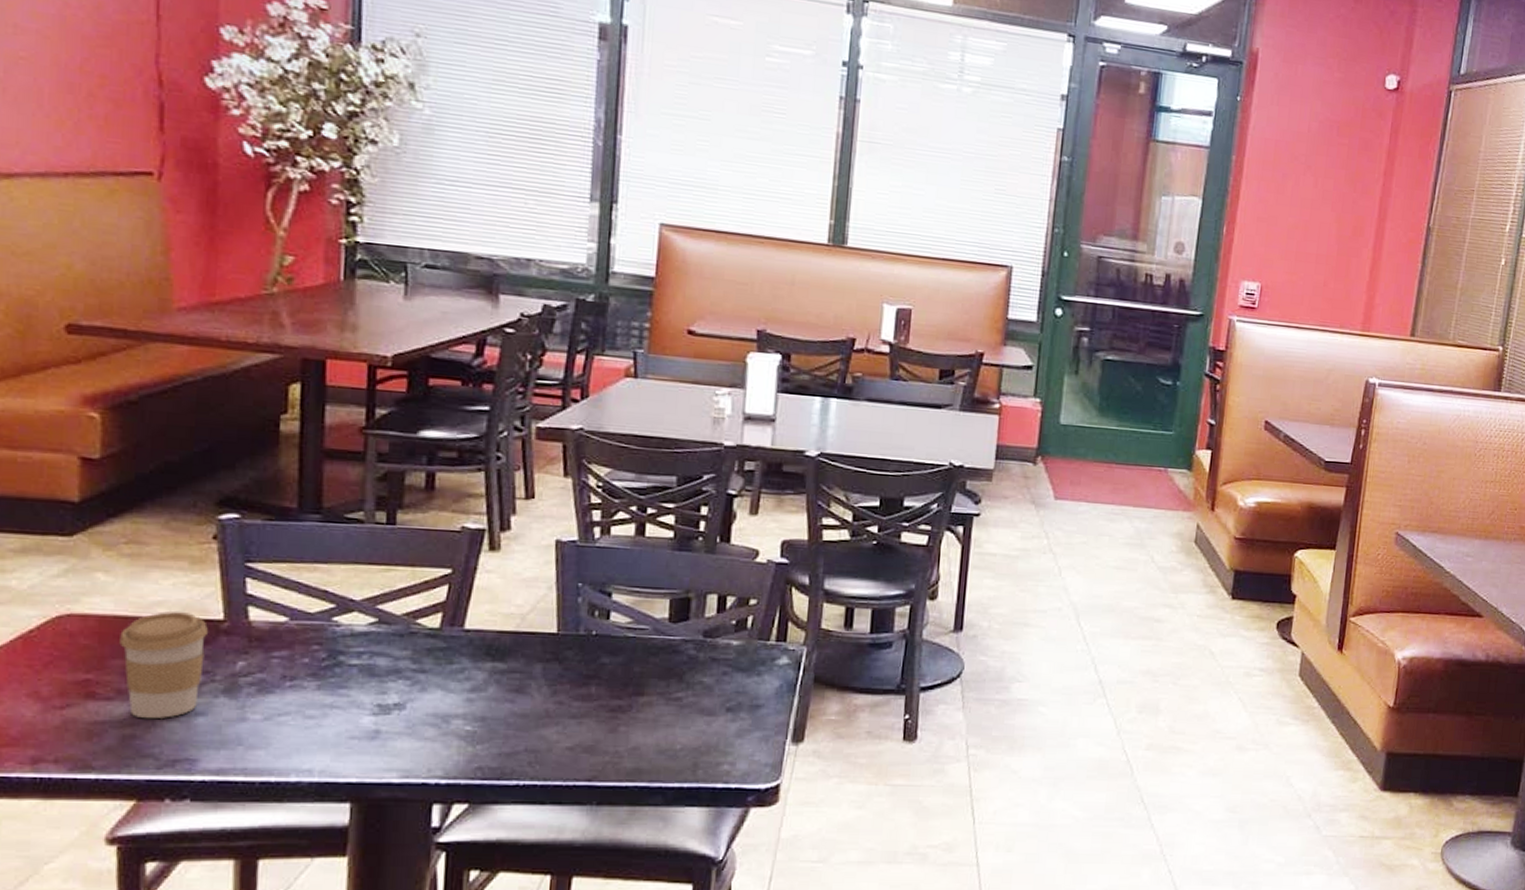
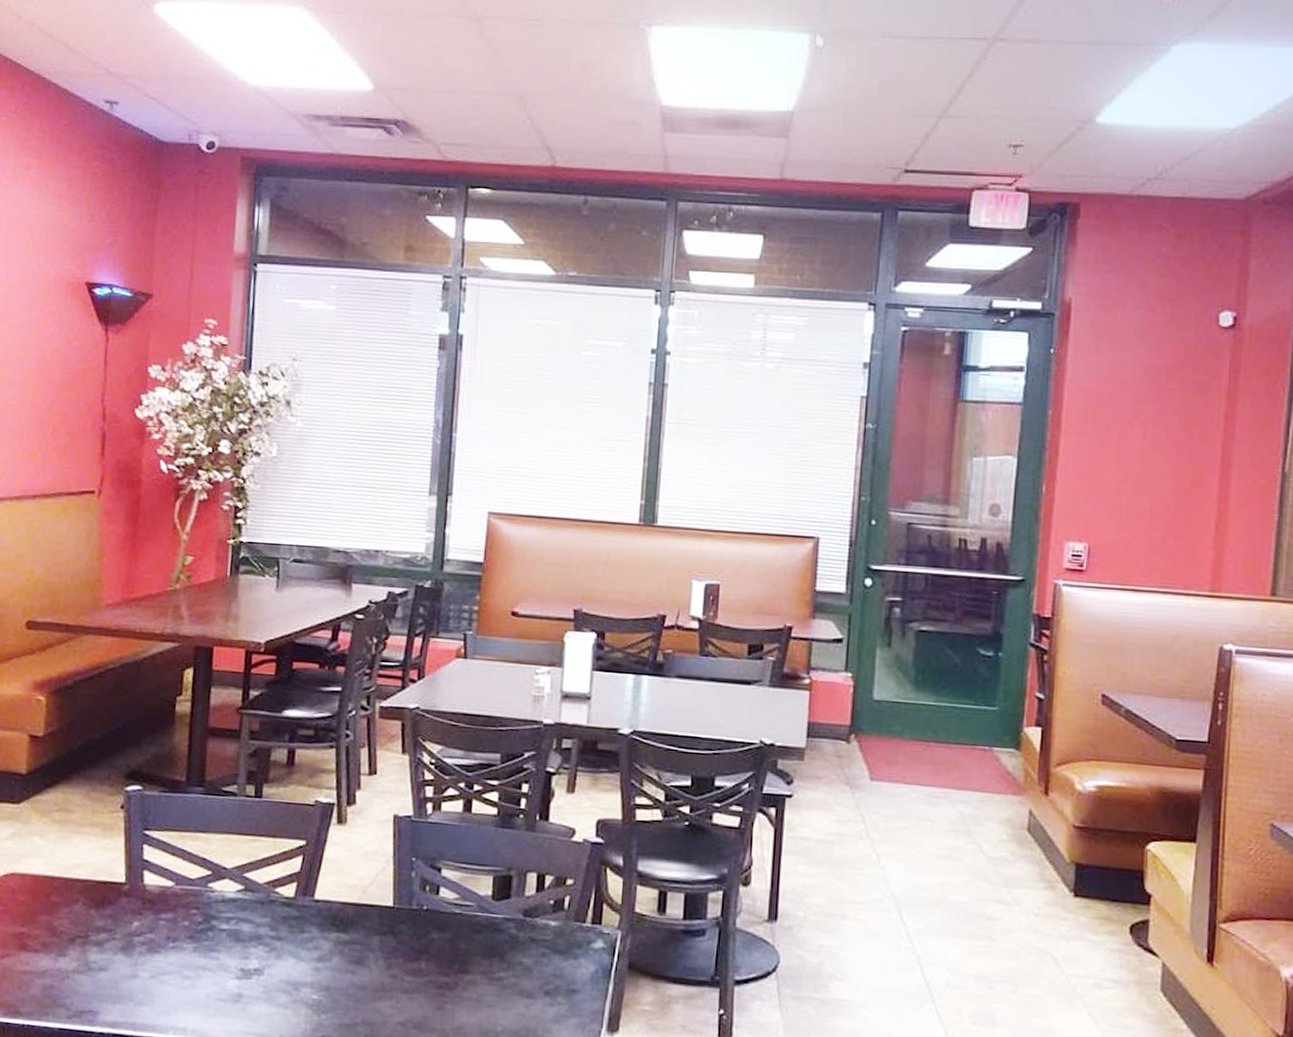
coffee cup: present [119,612,209,719] -> none [47,873,114,972]

